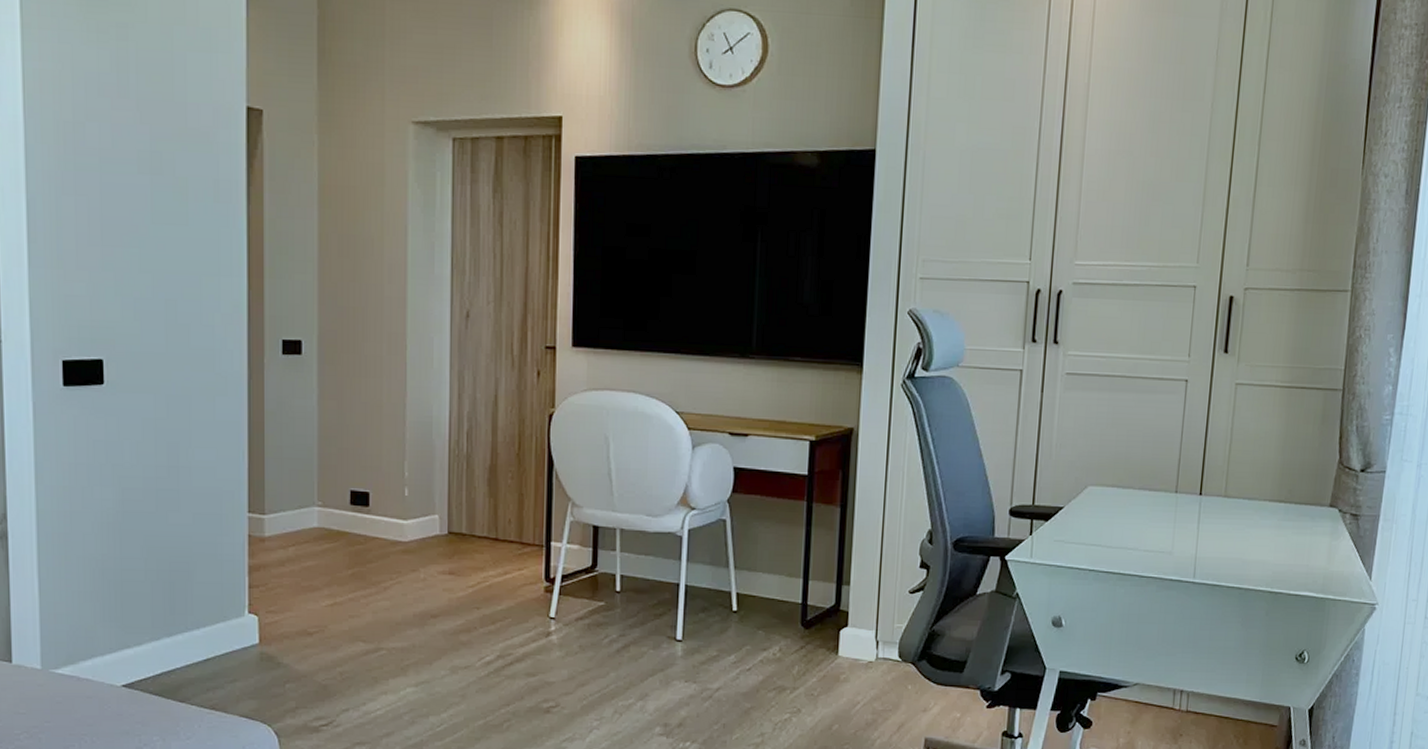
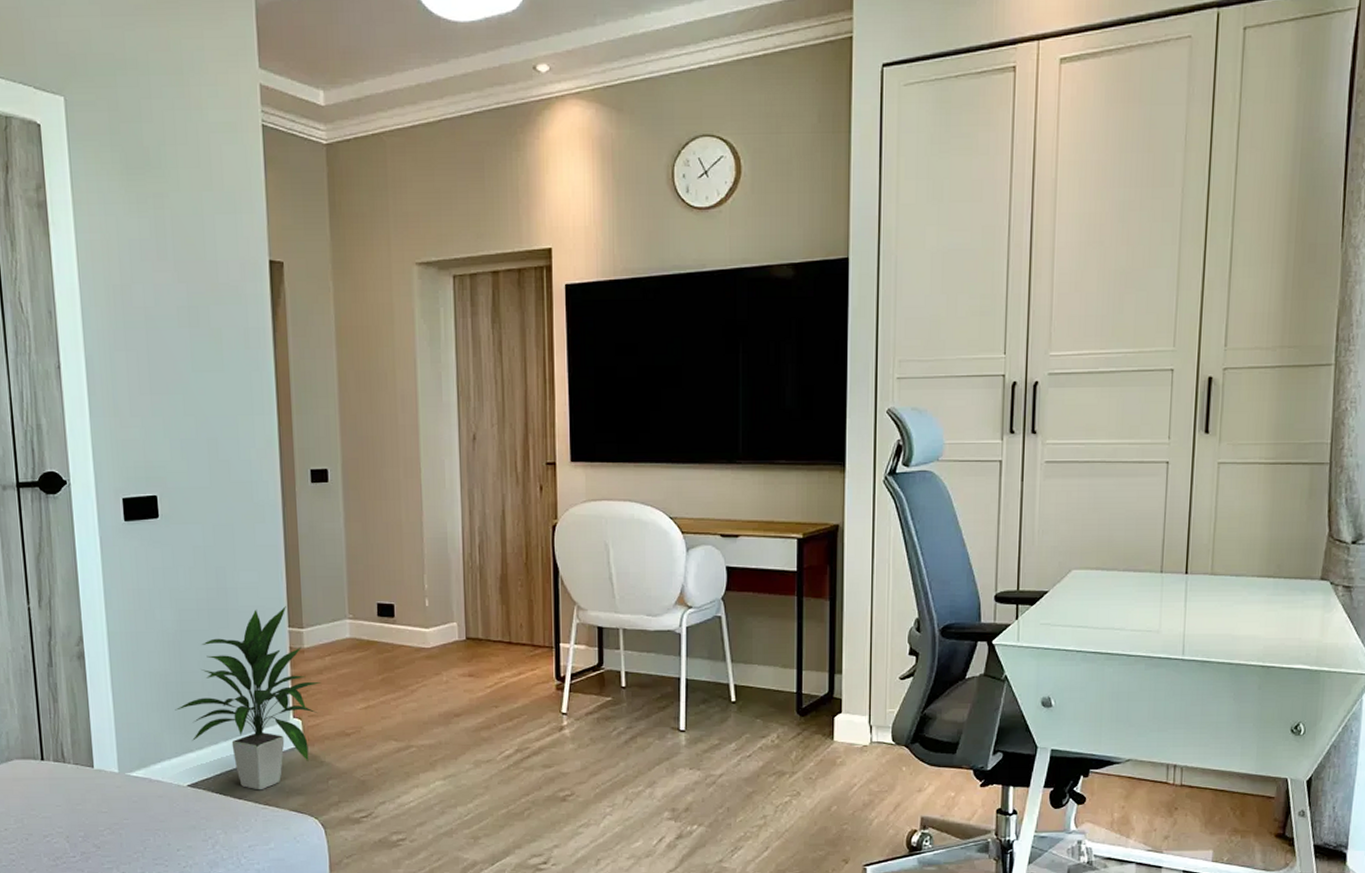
indoor plant: none [111,489,283,693] -> present [175,606,322,790]

